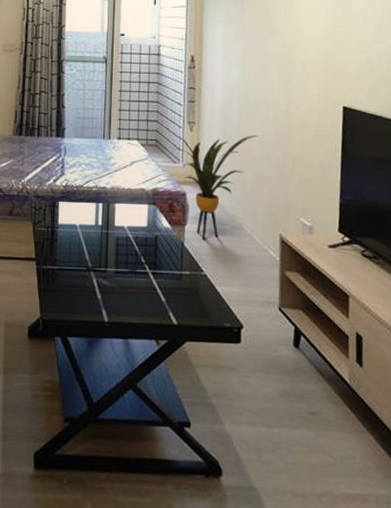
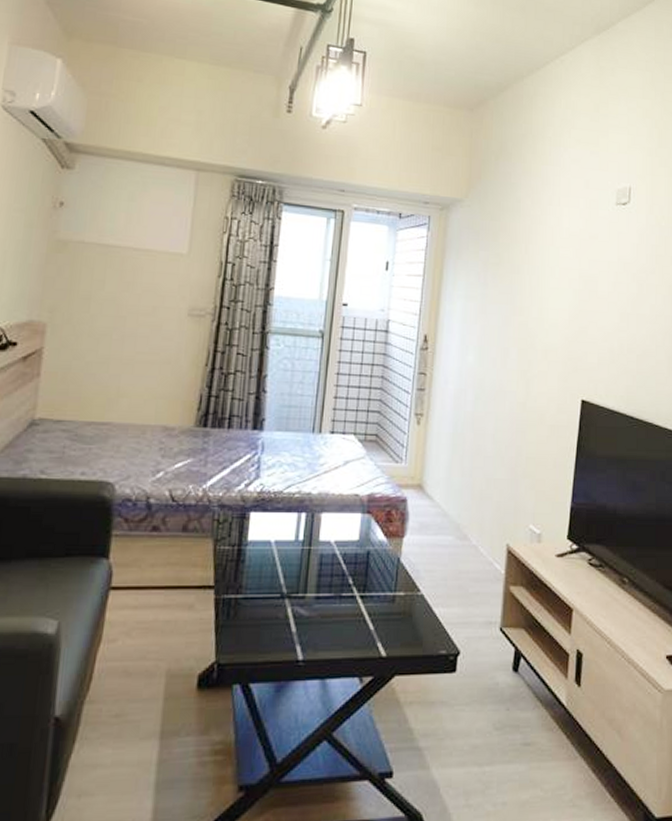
house plant: present [172,135,259,240] -> none [395,429,492,553]

